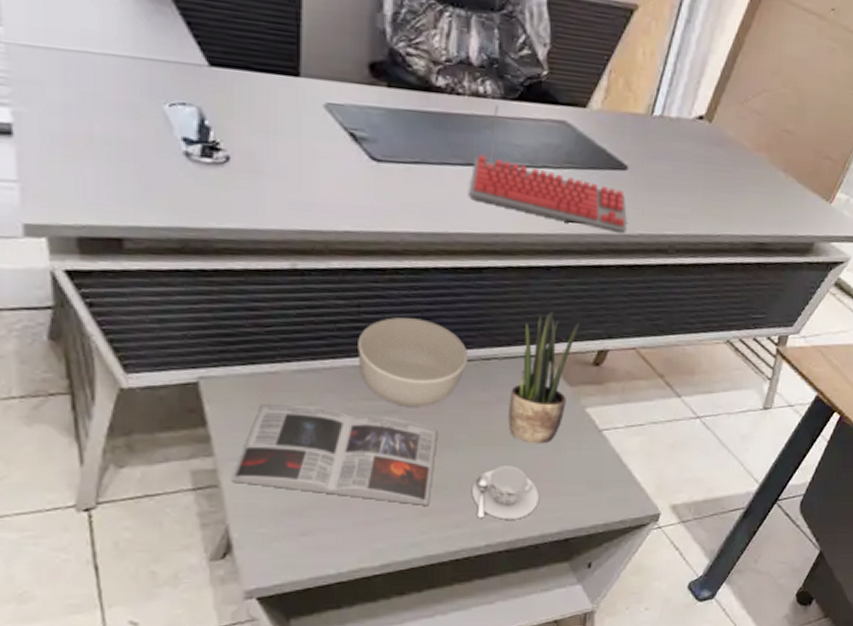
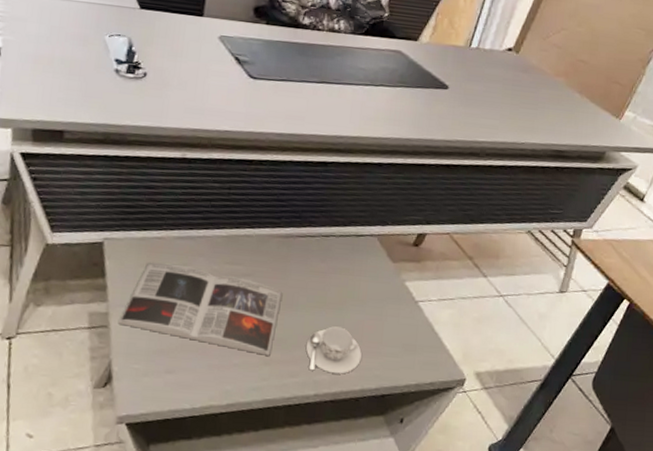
bowl: present [358,316,468,407] -> none [225,198,311,273]
computer keyboard: present [469,104,628,235] -> none [321,38,447,140]
potted plant: present [508,312,580,444] -> none [340,200,404,310]

